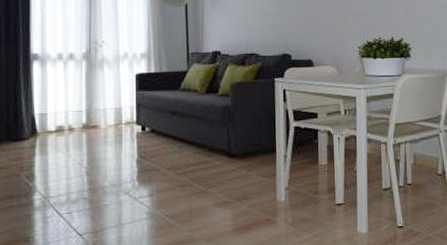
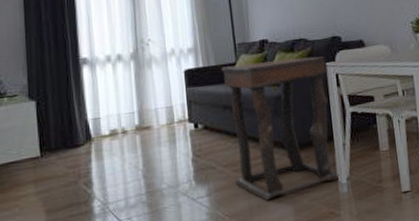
side table: none [173,71,278,205] -> present [221,56,340,201]

